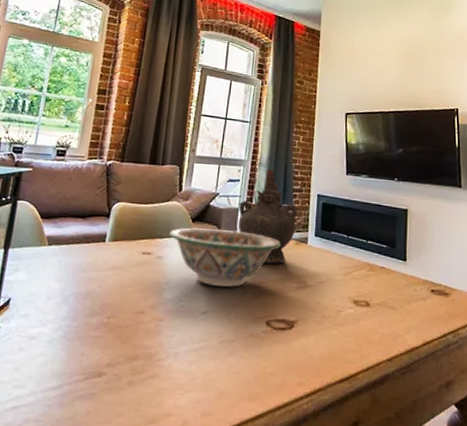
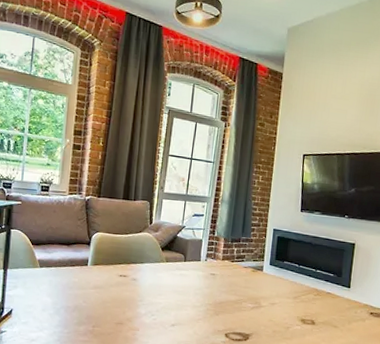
decorative bowl: present [168,227,281,287] -> none [141,255,239,306]
ceremonial vessel: present [238,168,298,264] -> none [202,205,256,288]

